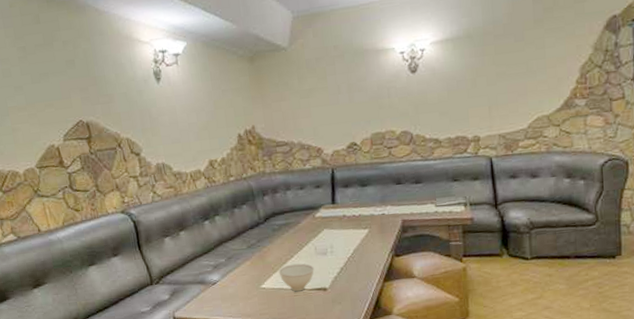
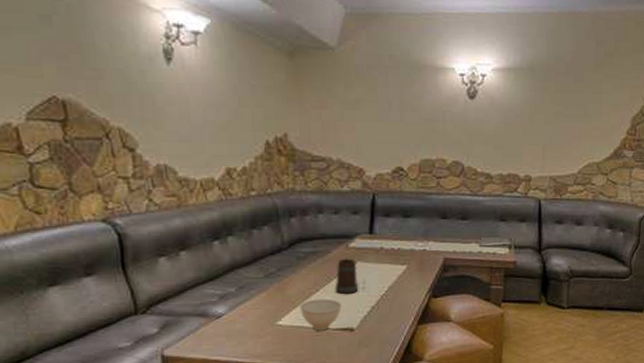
beer mug: none [306,226,327,259] -> present [335,257,358,295]

